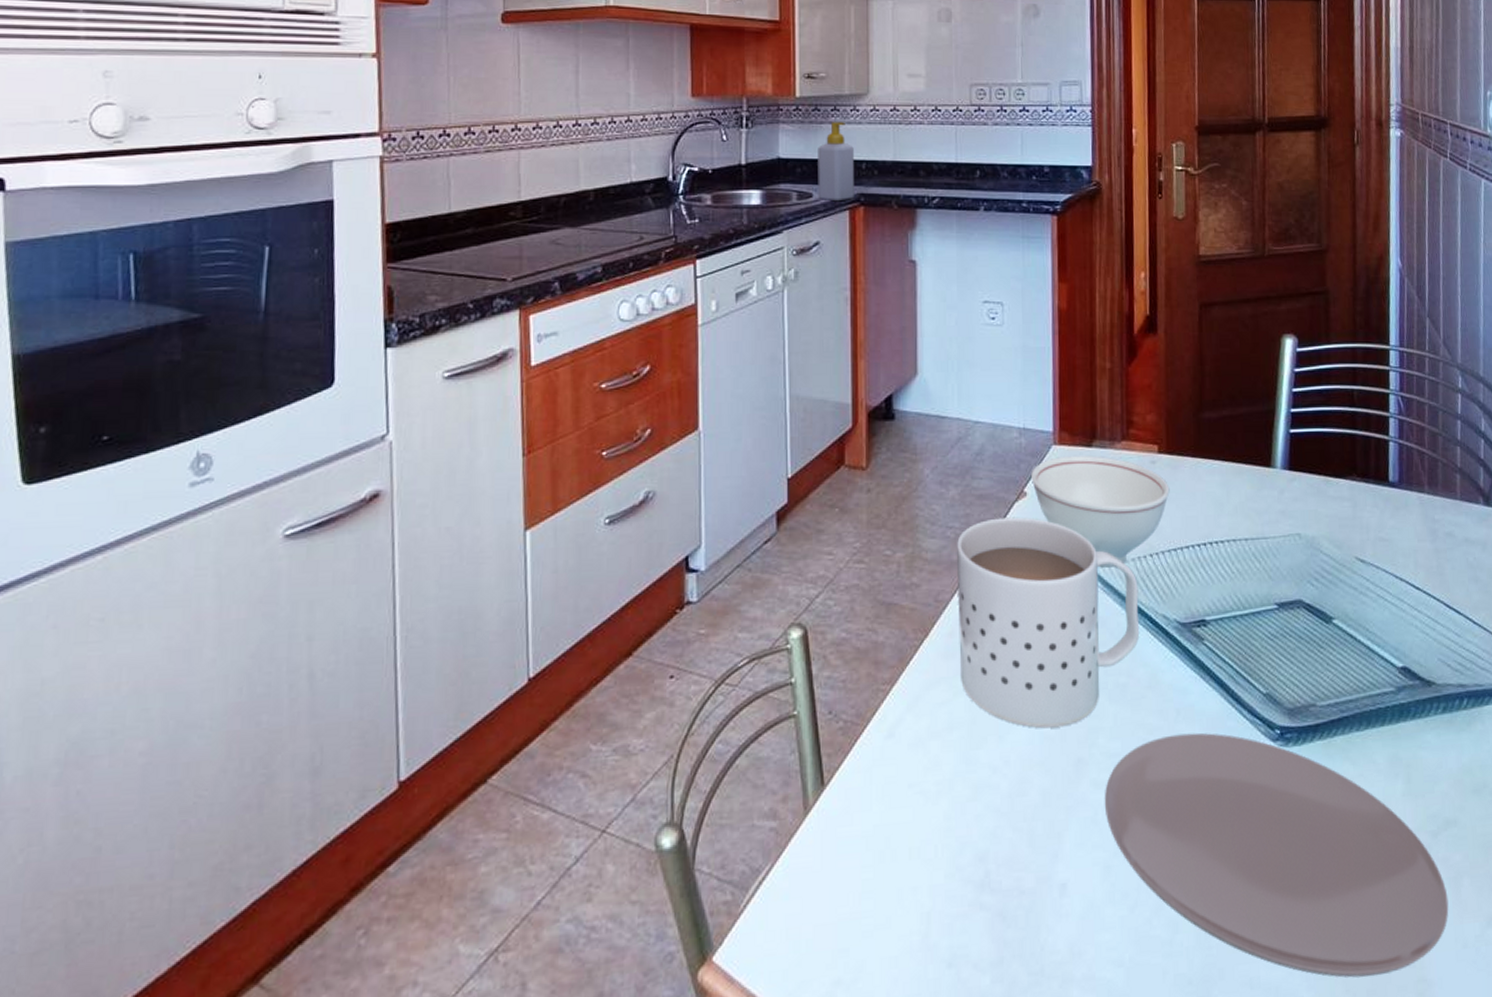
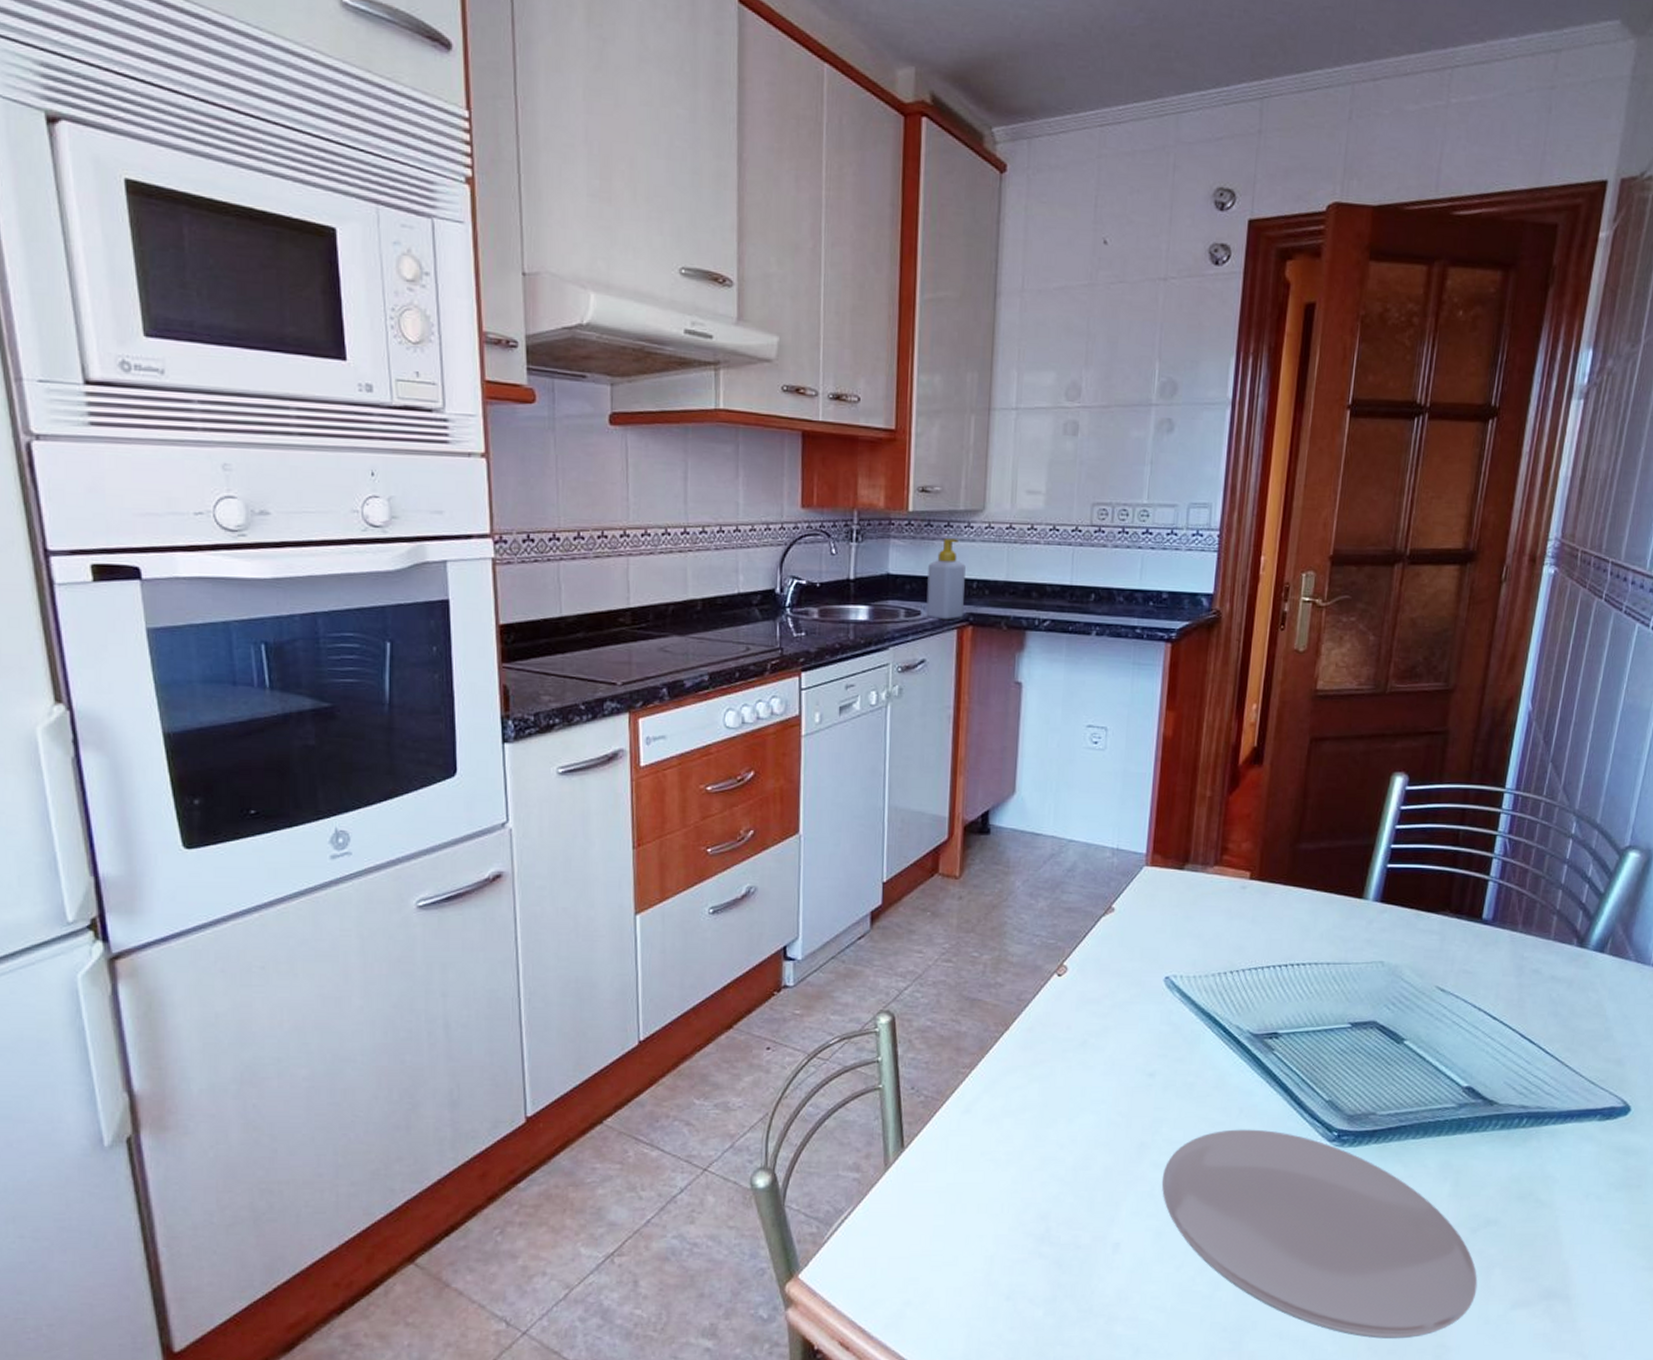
mug: present [956,517,1140,729] -> none [1036,929,1216,1116]
bowl: present [1030,455,1170,568] -> none [1119,877,1258,981]

